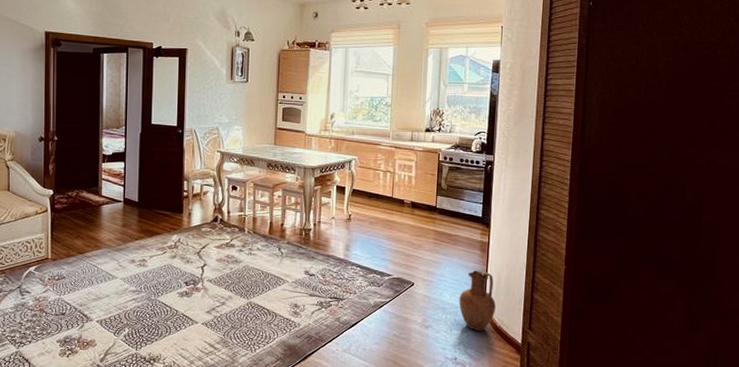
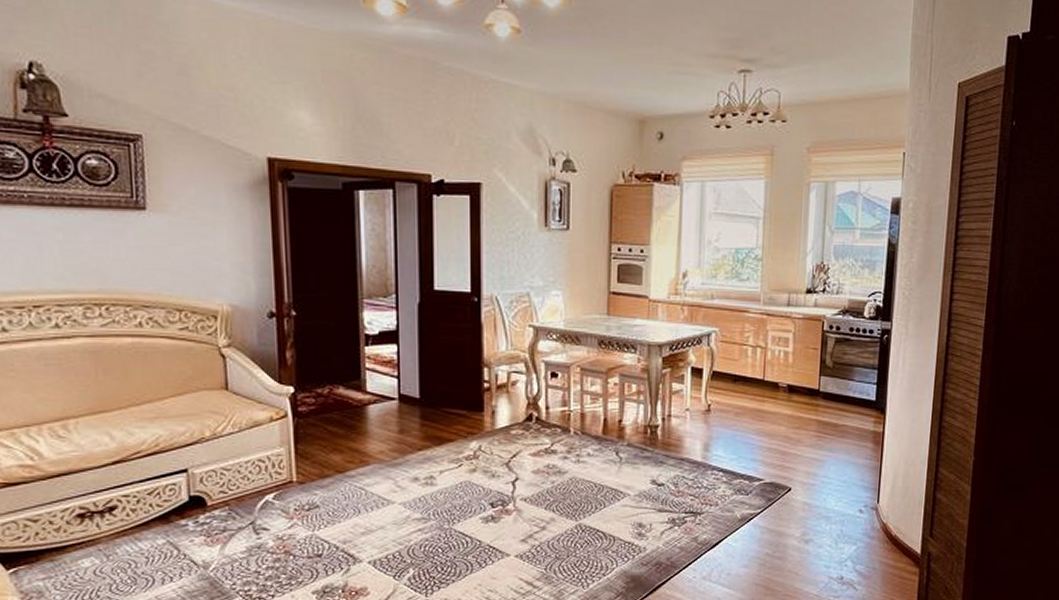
vase: present [459,270,496,332] -> none [846,467,891,543]

